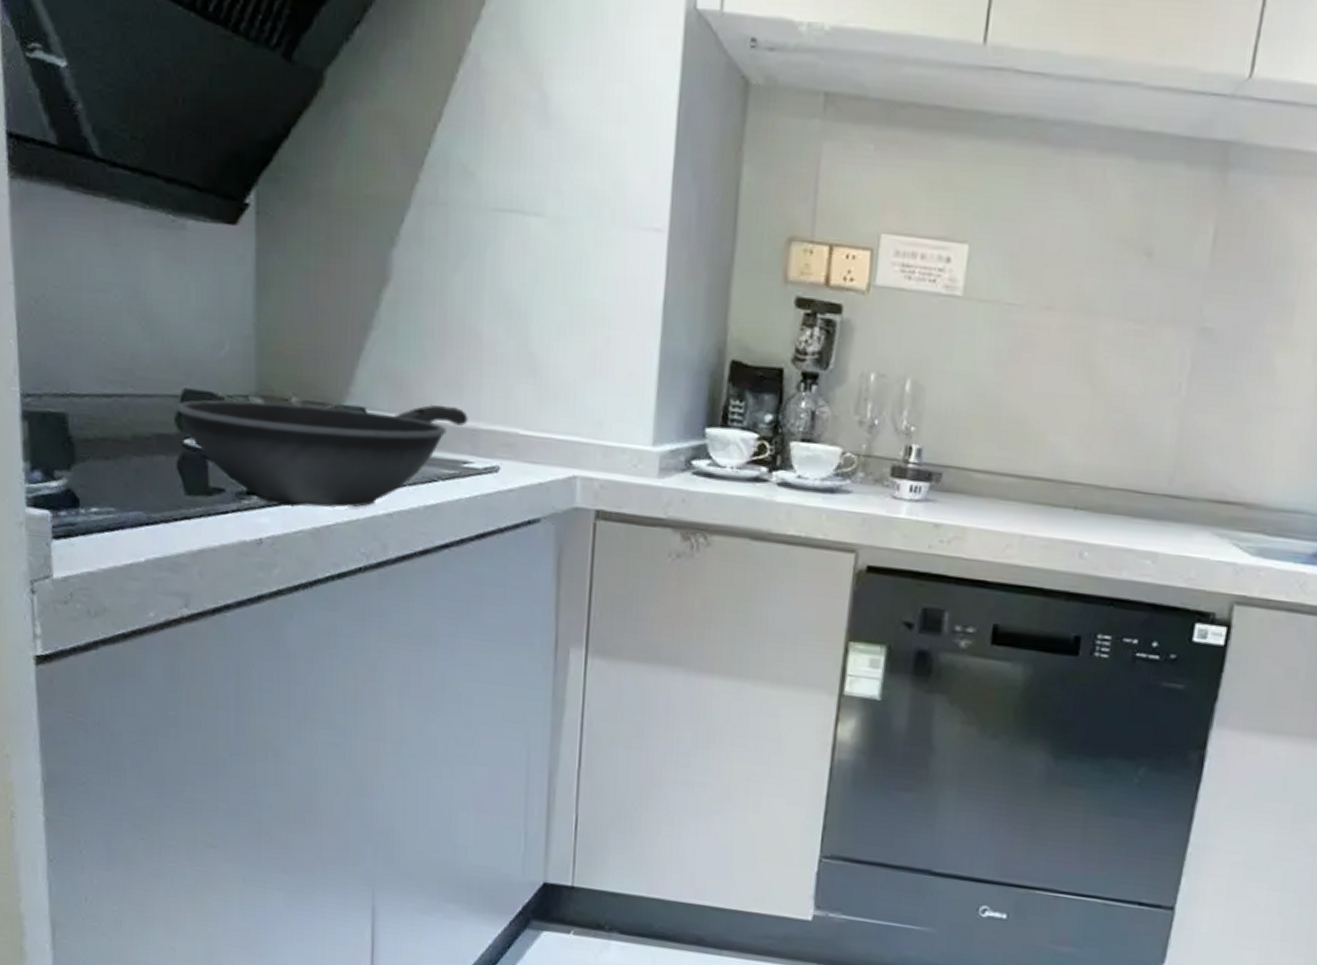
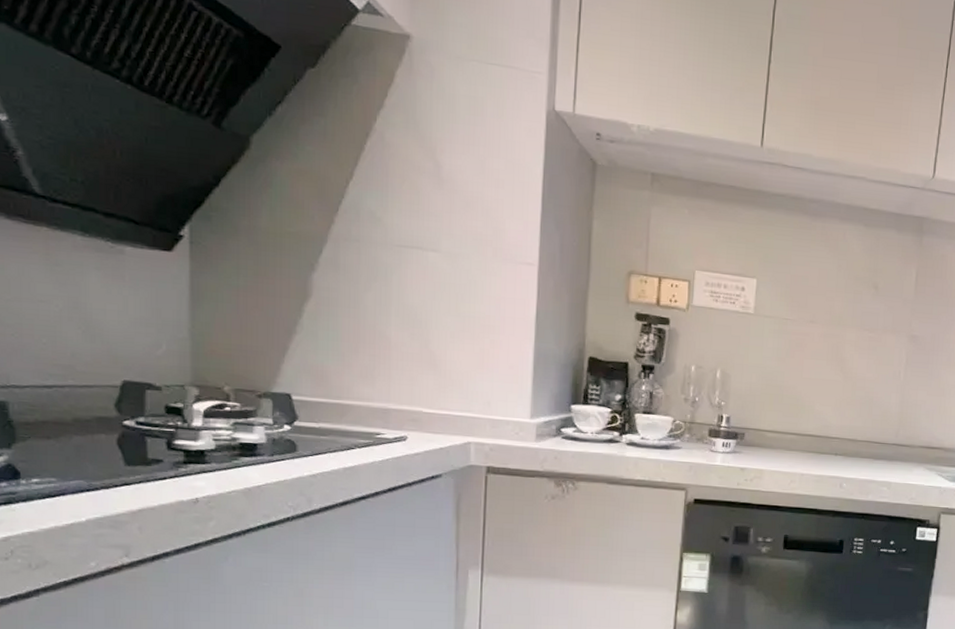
frying pan: present [176,399,468,508] -> none [116,388,380,472]

